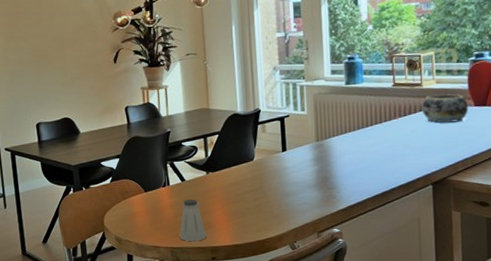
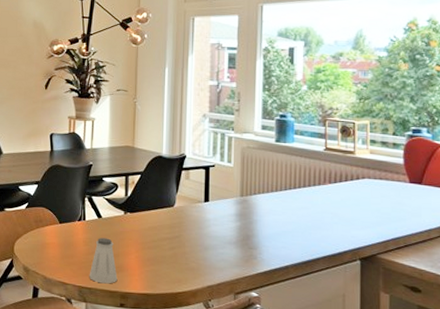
decorative bowl: present [421,94,469,123] -> none [353,164,403,197]

